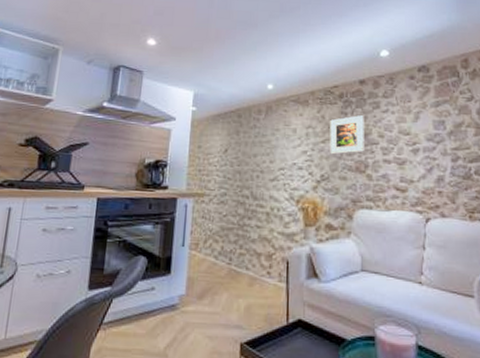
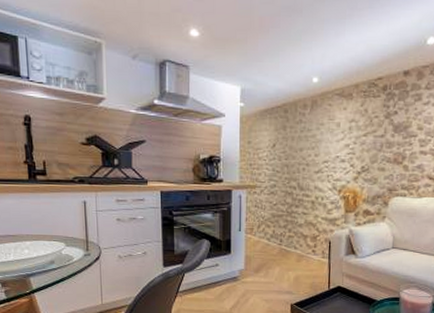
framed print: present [330,115,364,155] -> none [370,108,406,147]

